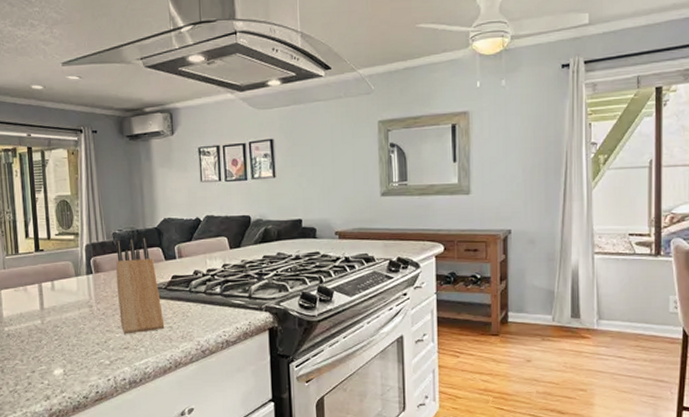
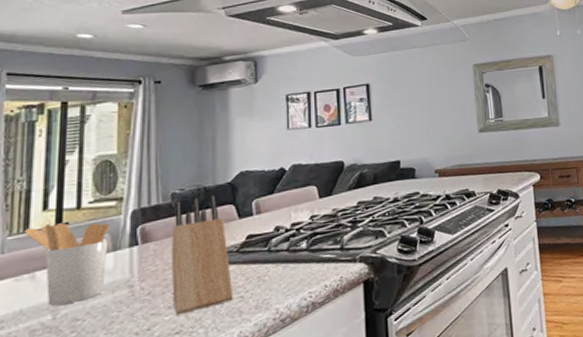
utensil holder: none [16,249,72,313] -> present [25,223,109,306]

